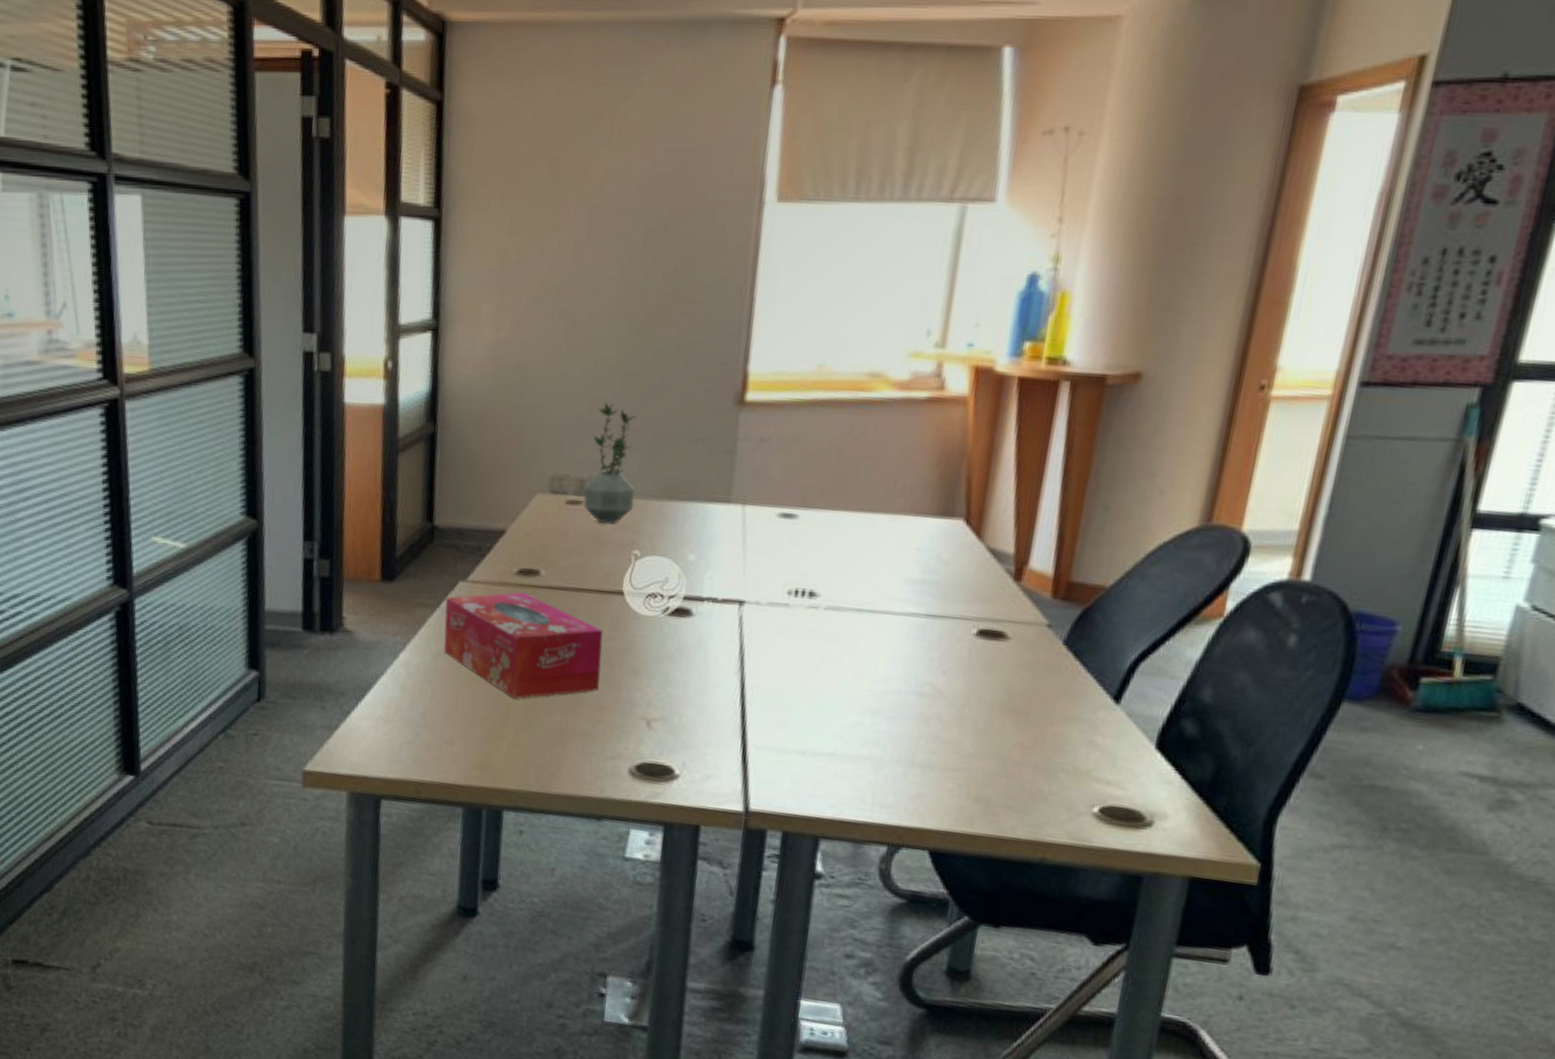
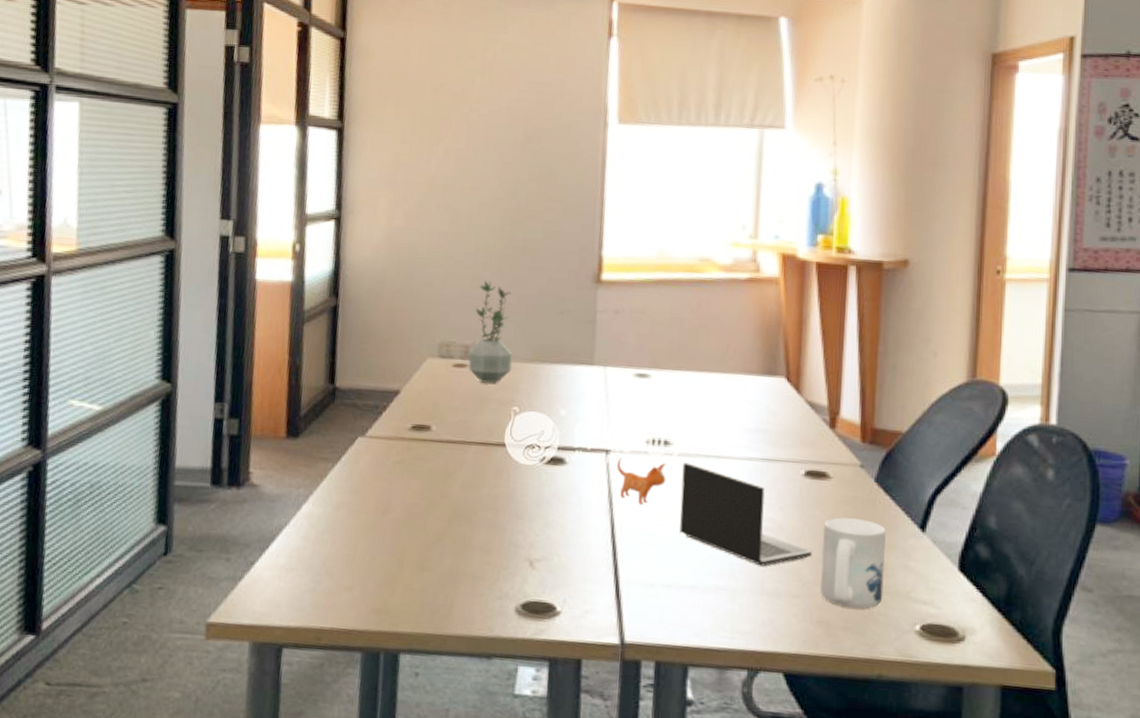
tissue box: present [444,592,604,699] -> none [344,445,489,545]
laptop: none [751,610,977,736] -> present [616,458,813,566]
mug: none [982,684,1071,787] -> present [821,517,886,609]

